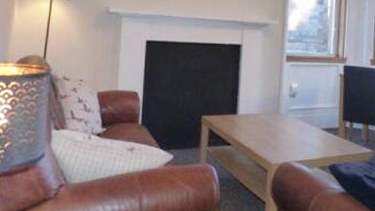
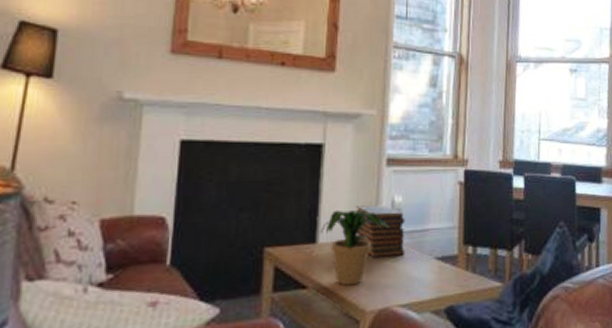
potted plant: none [239,91,290,145] -> present [320,209,392,286]
book stack: none [265,89,300,127] -> present [356,204,405,258]

